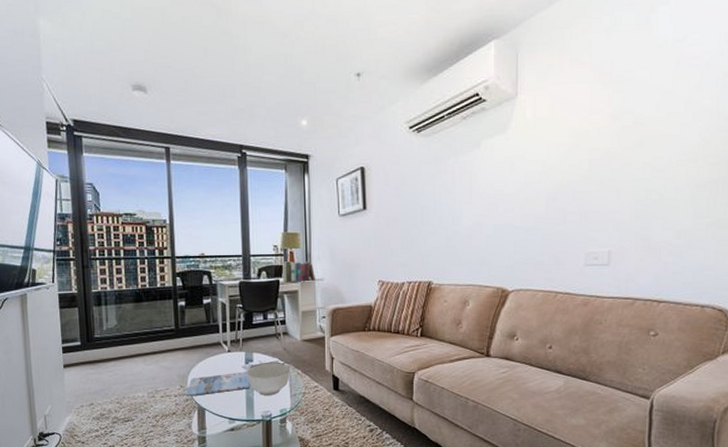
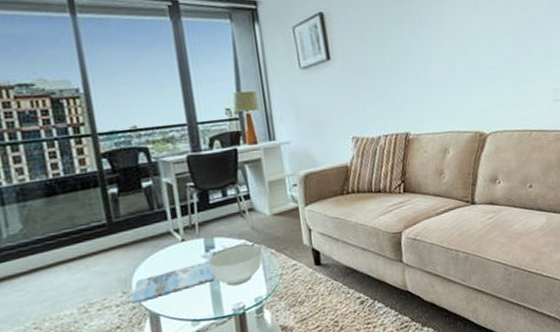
books: present [282,261,316,282] -> none [239,123,282,151]

